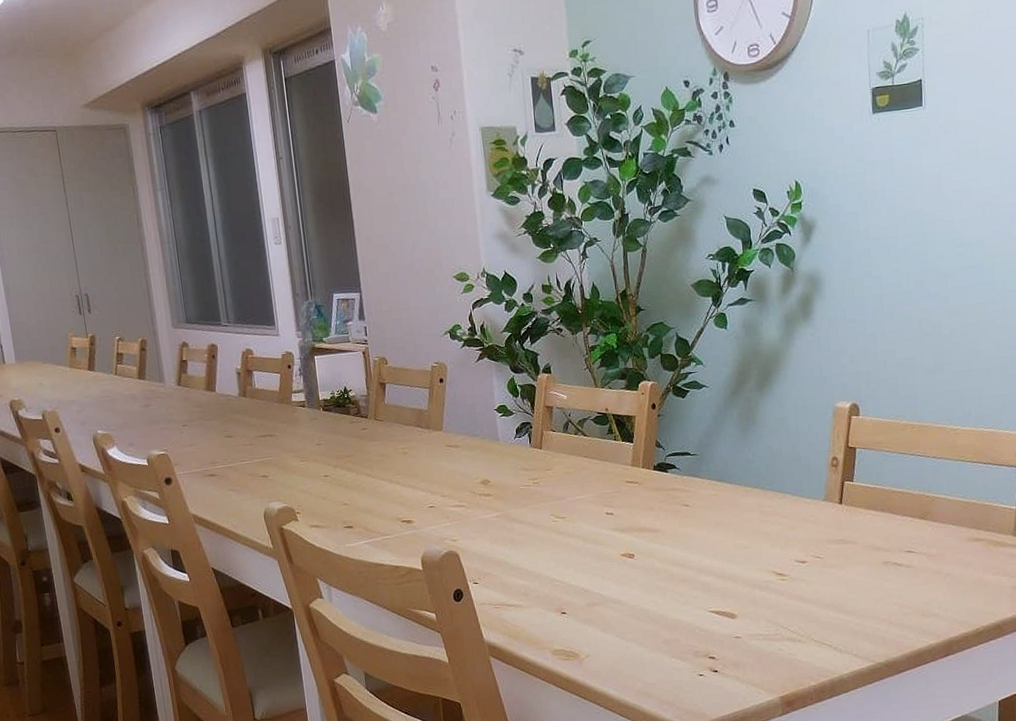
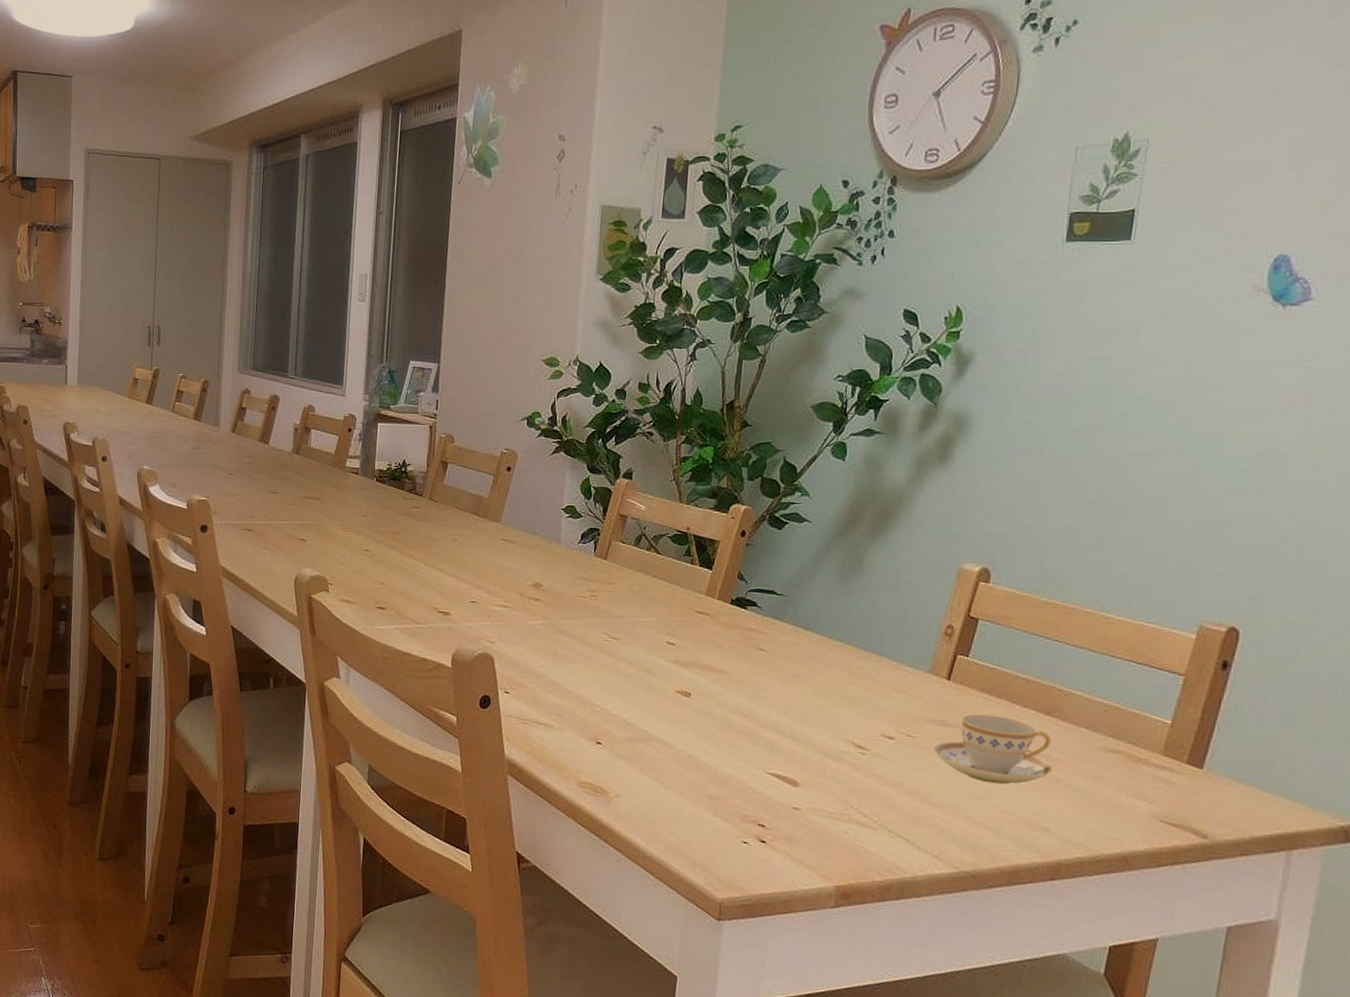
teacup: none [838,527,934,585] -> present [933,714,1054,785]

